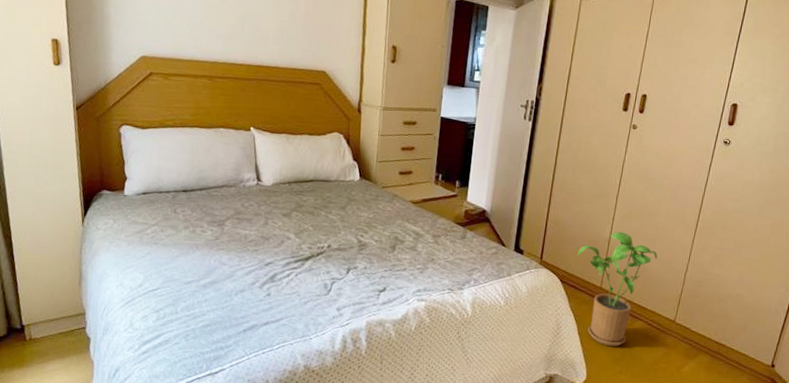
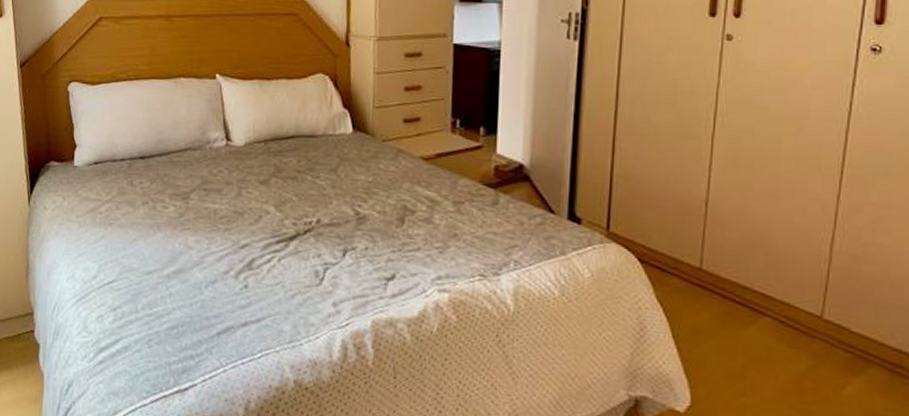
house plant: present [577,231,658,347] -> none [661,186,784,356]

